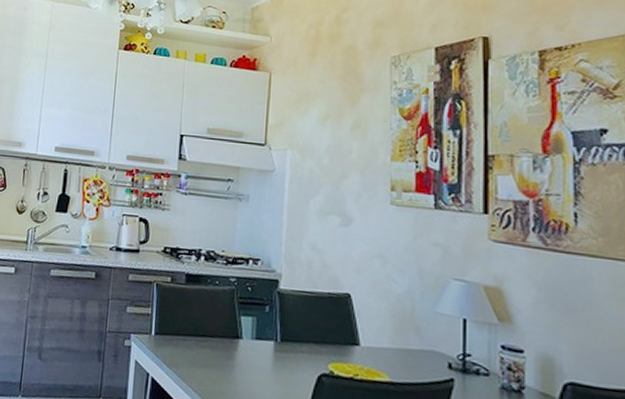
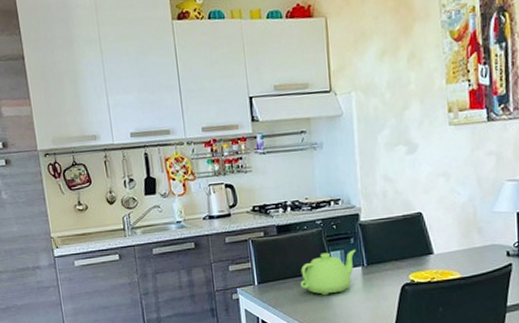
teapot: none [202,315,270,366] -> present [300,249,356,296]

